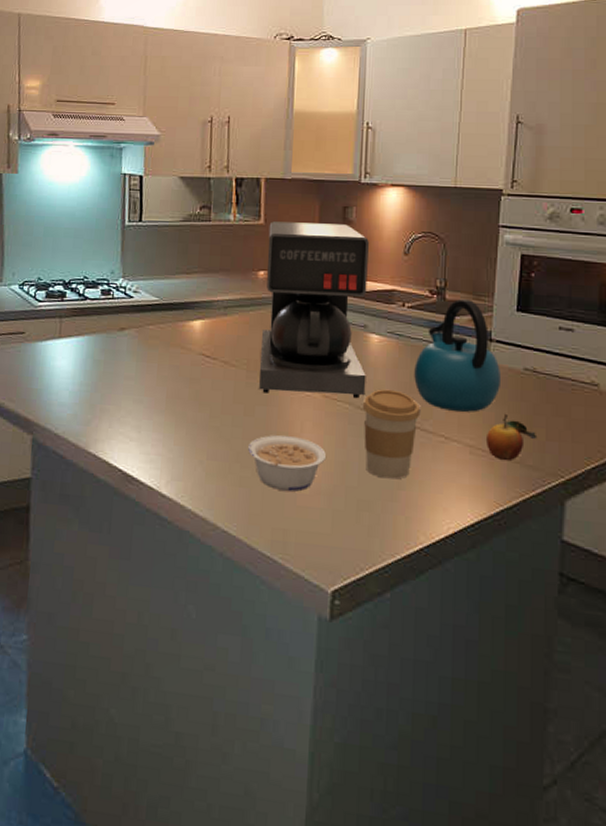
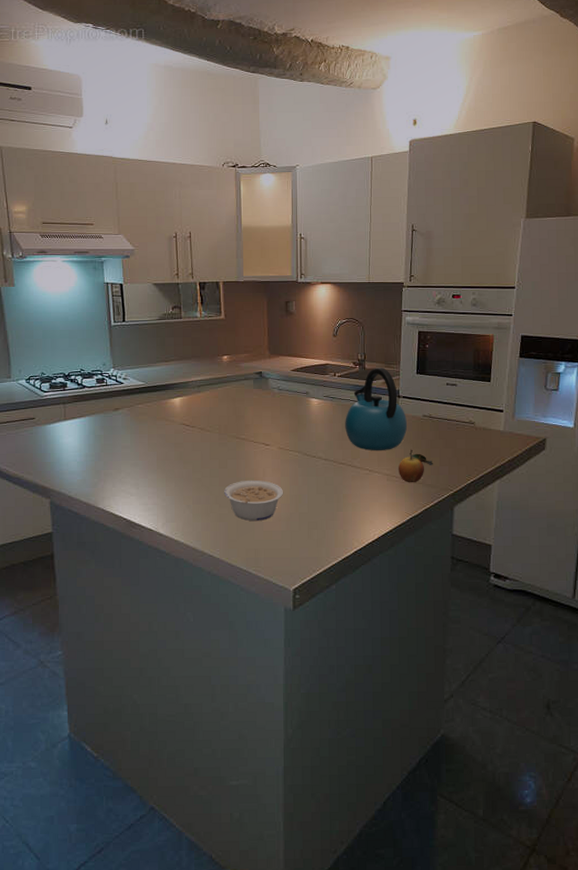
coffee maker: present [259,221,370,399] -> none [228,315,310,450]
coffee cup: present [362,389,421,479] -> none [308,439,351,504]

